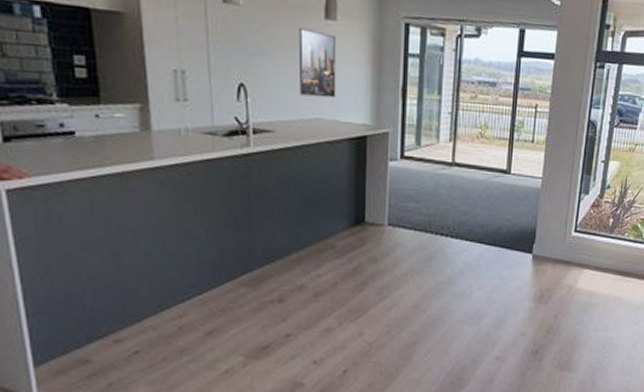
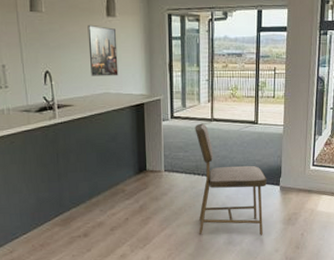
dining chair: none [426,167,517,315] -> present [195,123,267,236]

